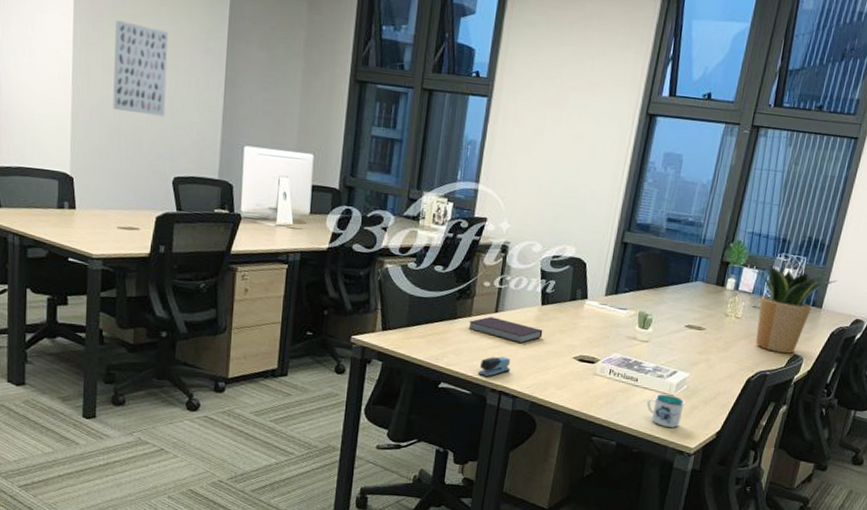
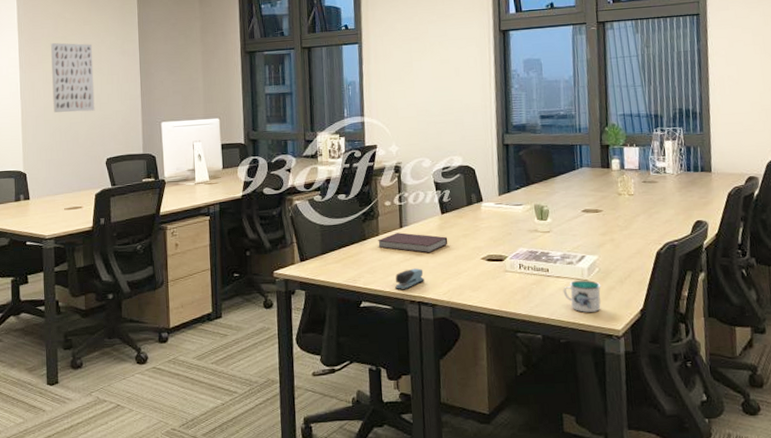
potted plant: present [751,264,838,354] -> none [632,140,720,222]

